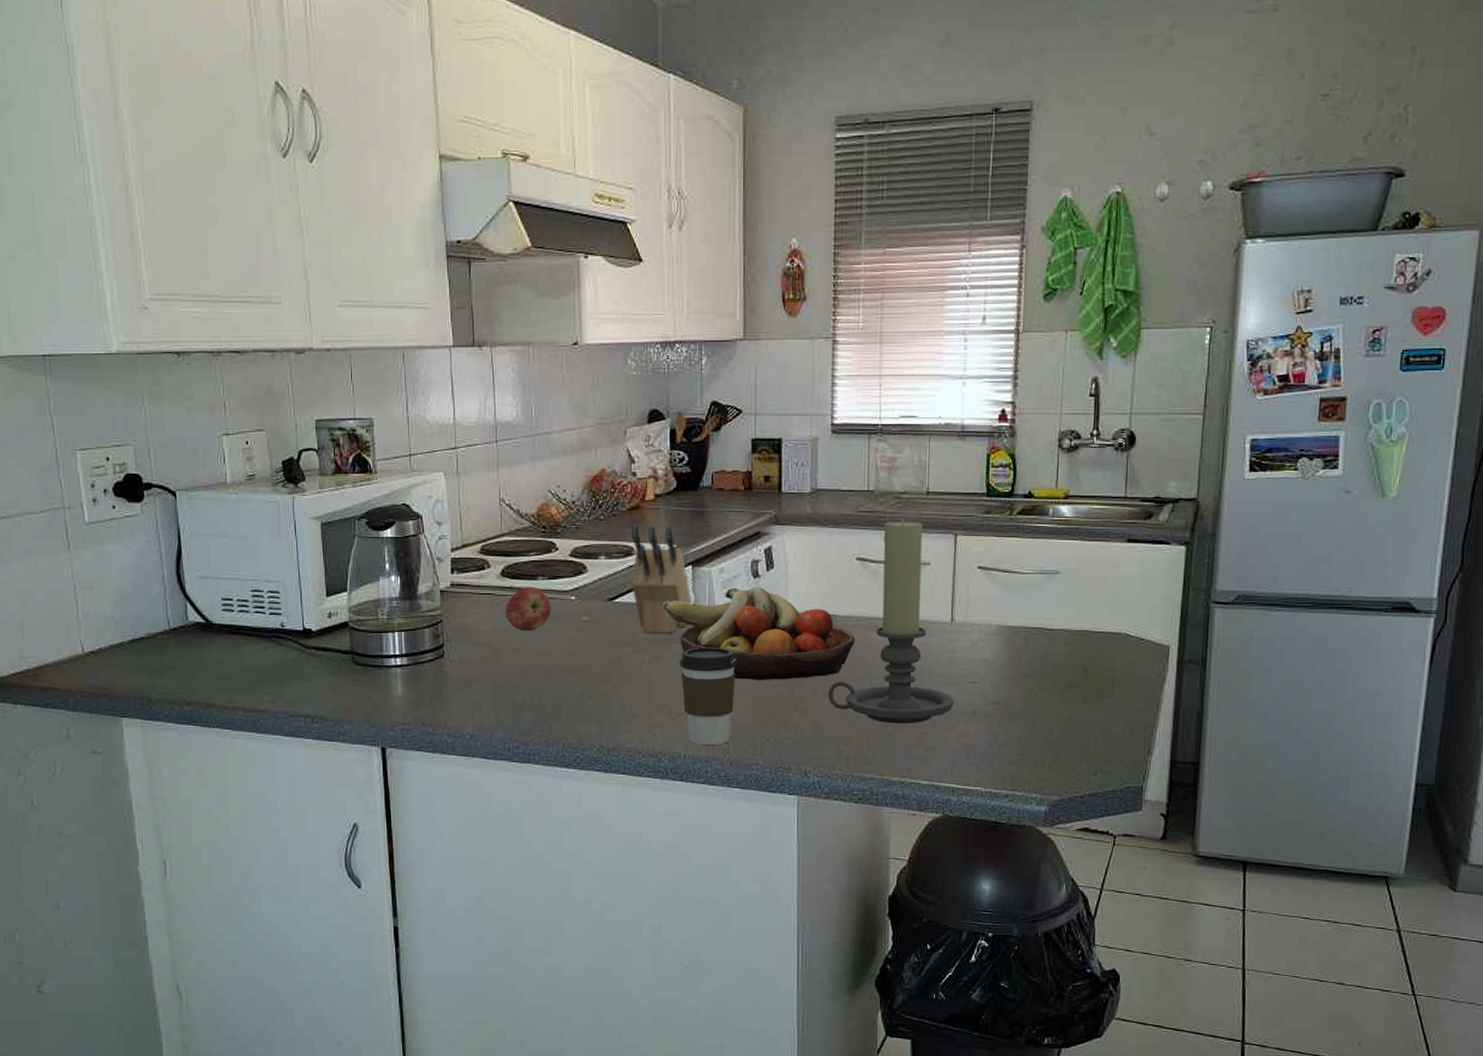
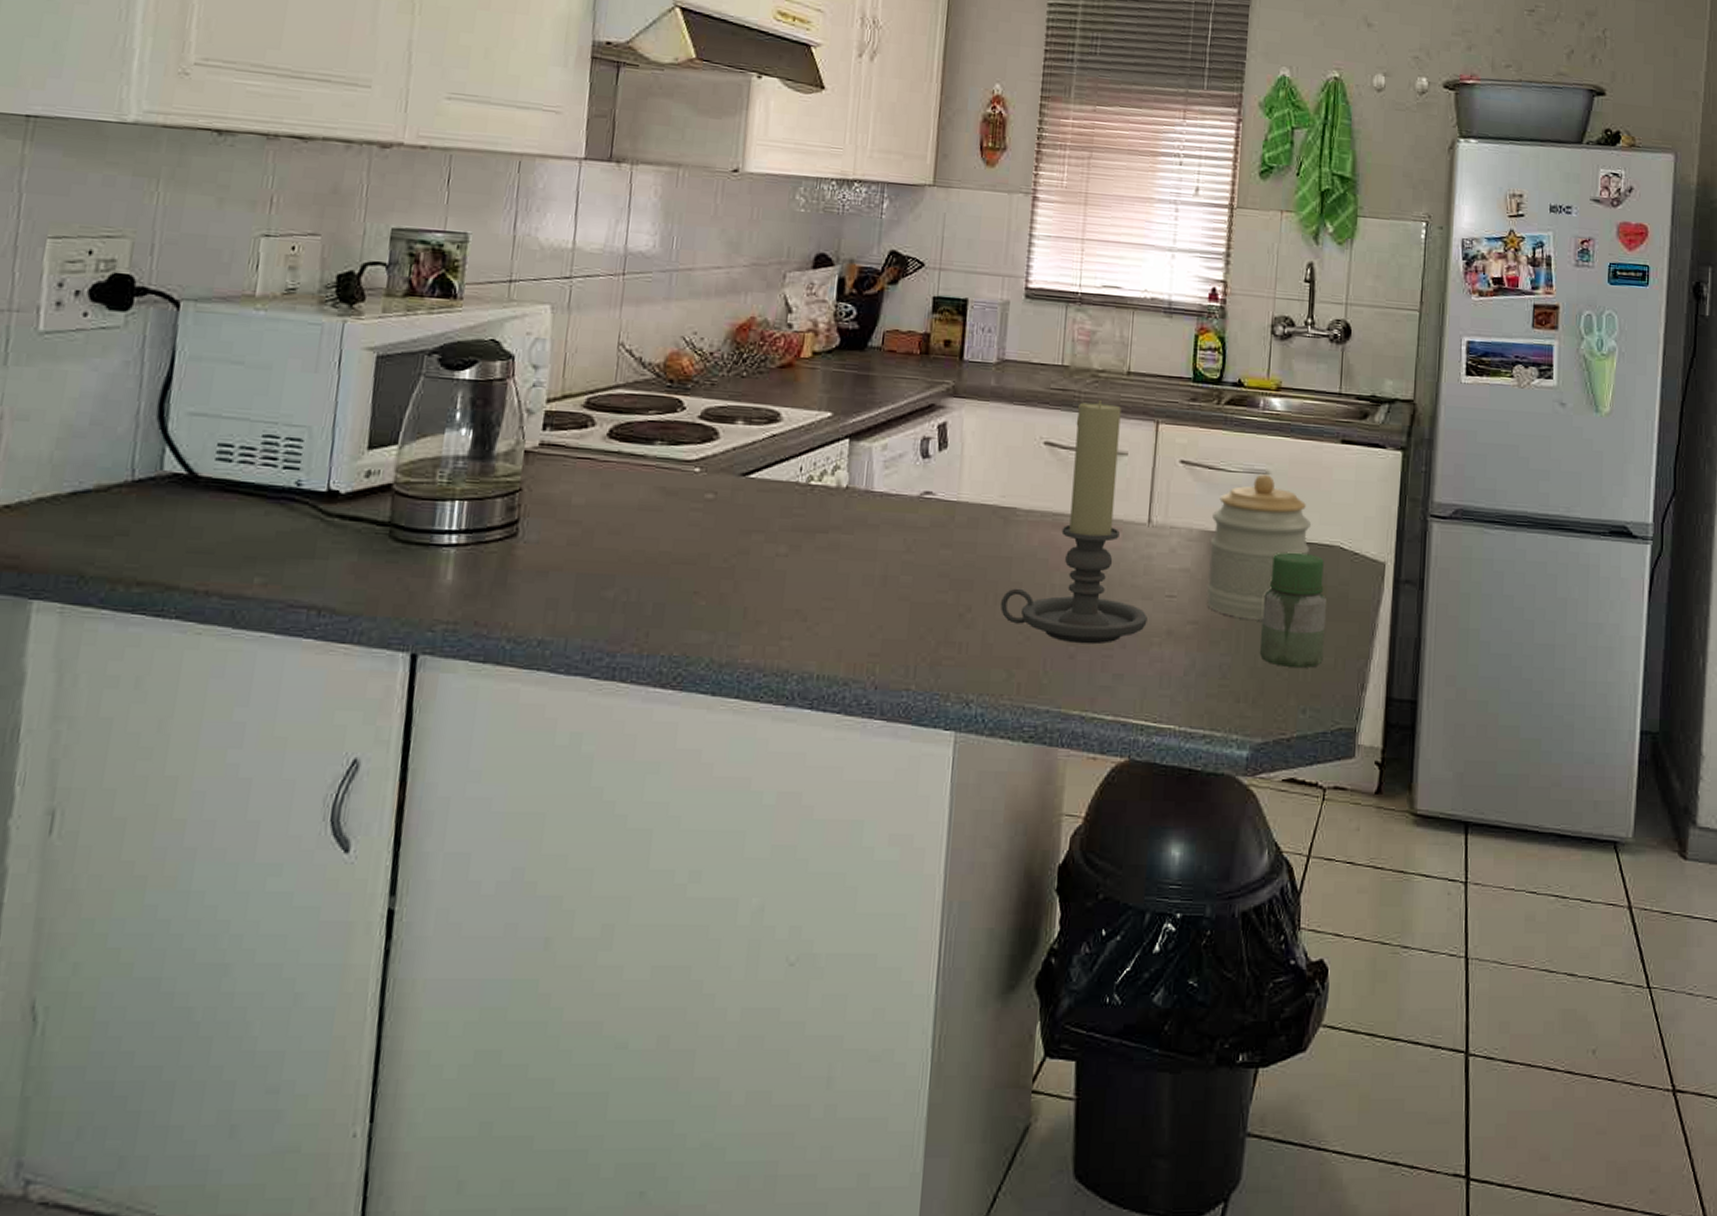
apple: present [505,586,551,630] -> none [606,451,668,508]
knife block: present [630,525,693,634] -> none [771,385,846,520]
fruit bowl: present [663,587,855,681] -> none [809,469,1037,585]
coffee cup: present [680,647,737,745] -> none [822,538,894,663]
jar: none [1005,574,1100,700] -> present [1206,474,1312,621]
jar: none [1054,640,1116,739] -> present [1259,551,1328,669]

